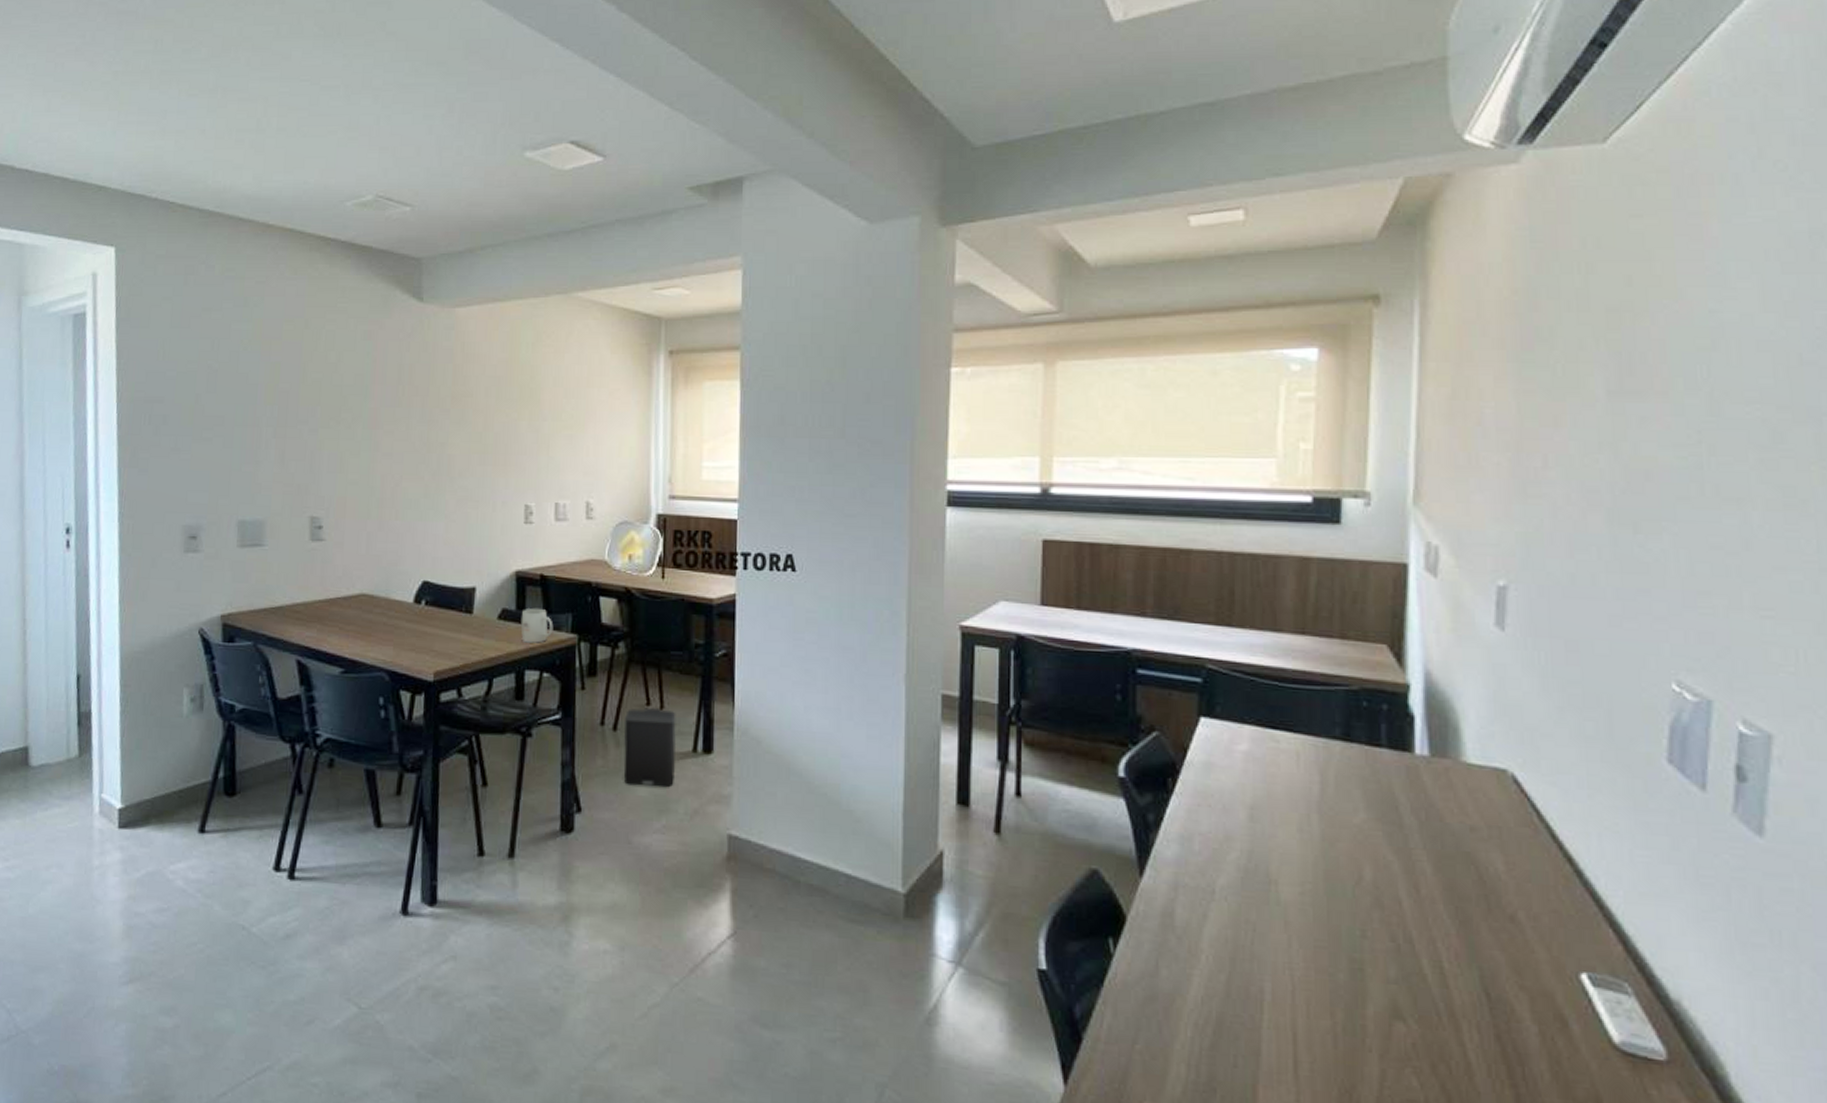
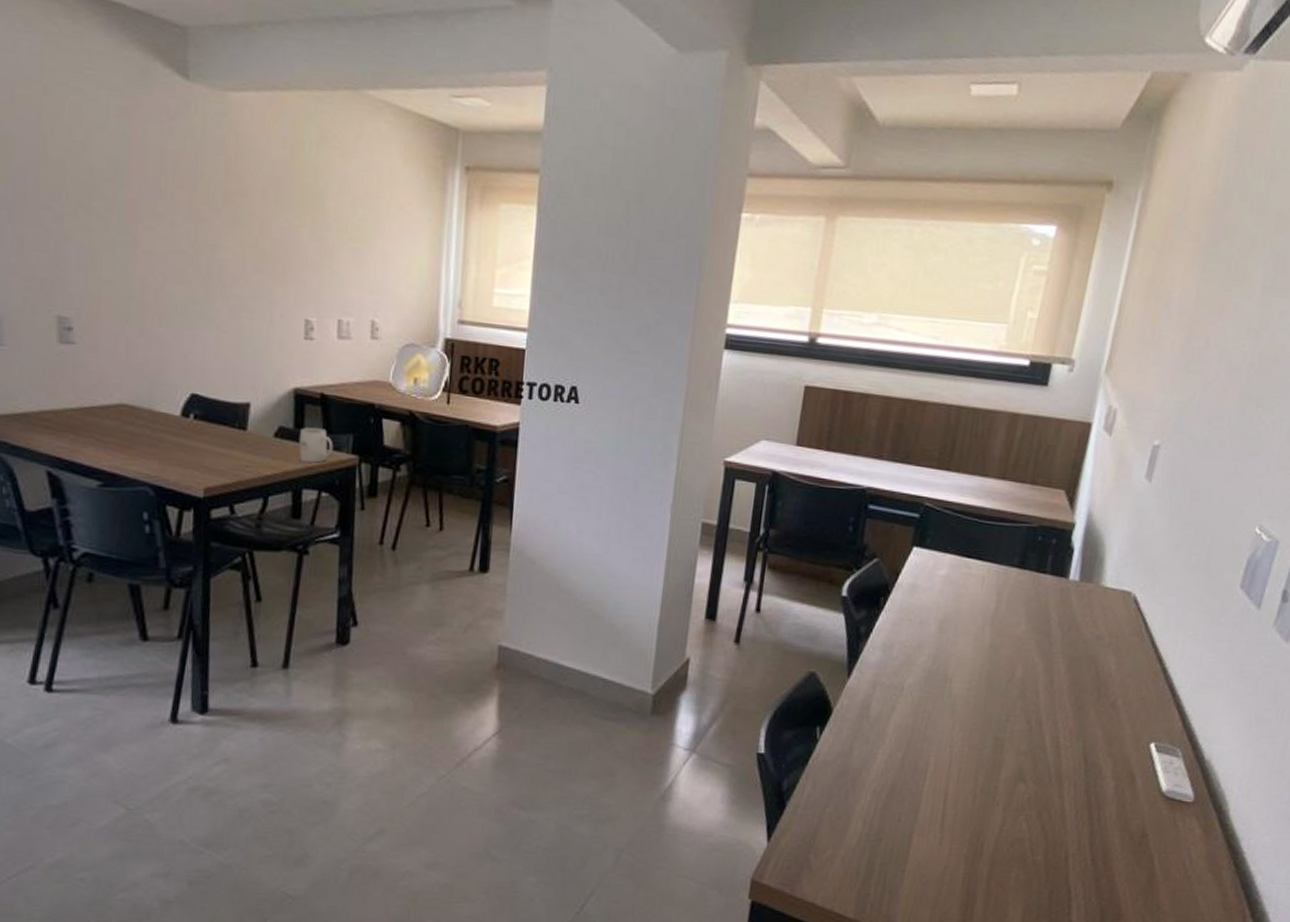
pedal bin: present [623,708,676,787] -> none [400,529,455,603]

